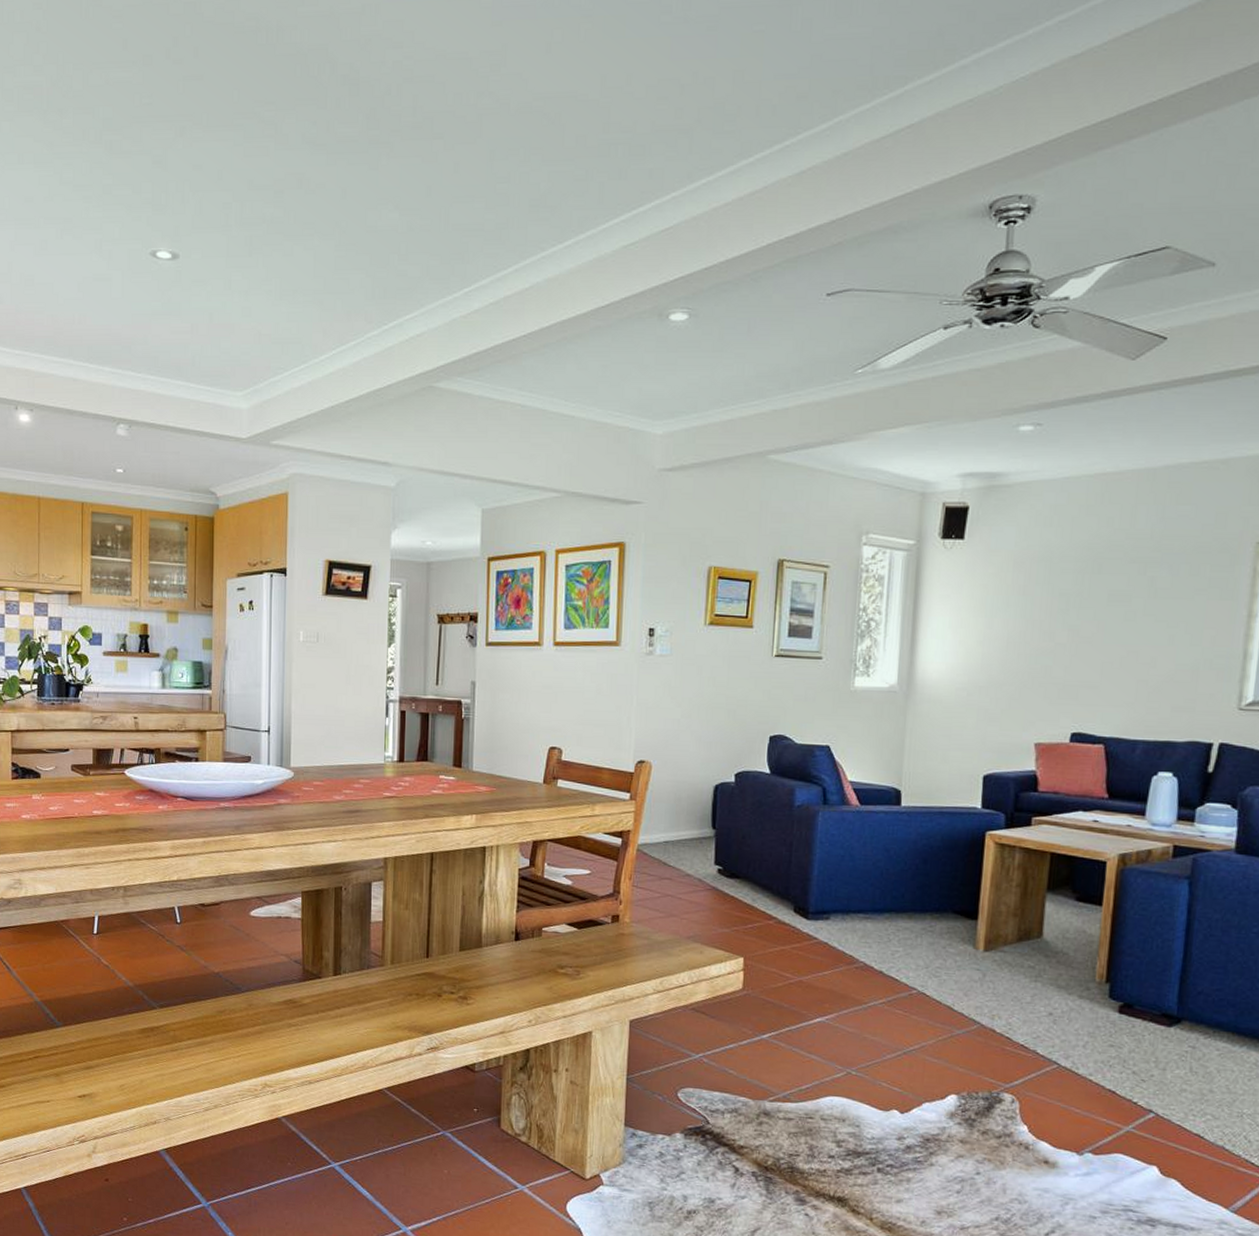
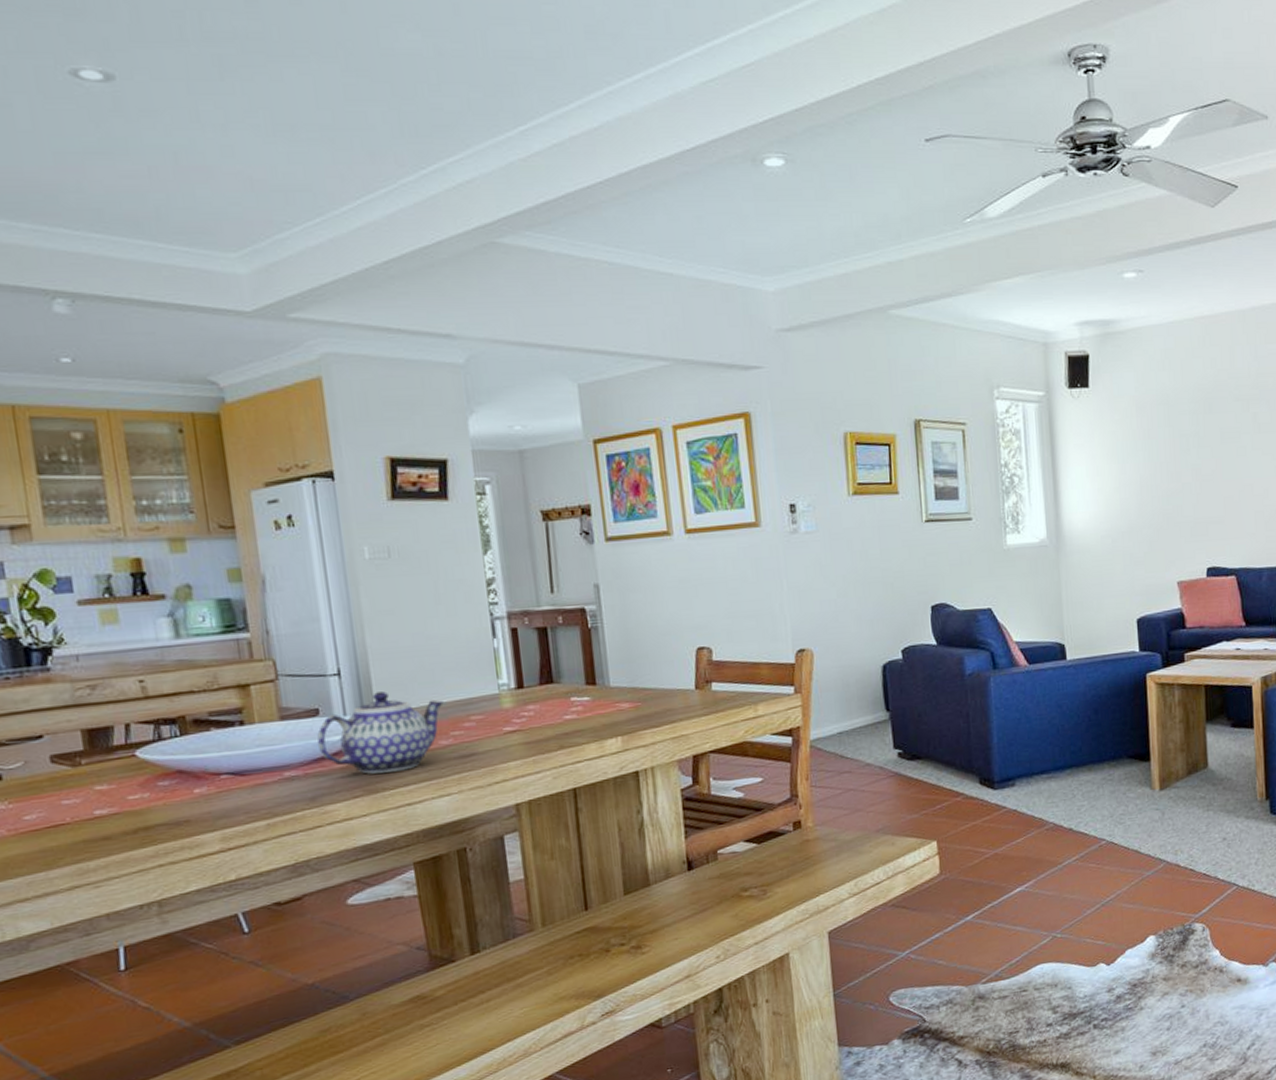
teapot: none [246,749,341,816] -> present [317,691,444,775]

